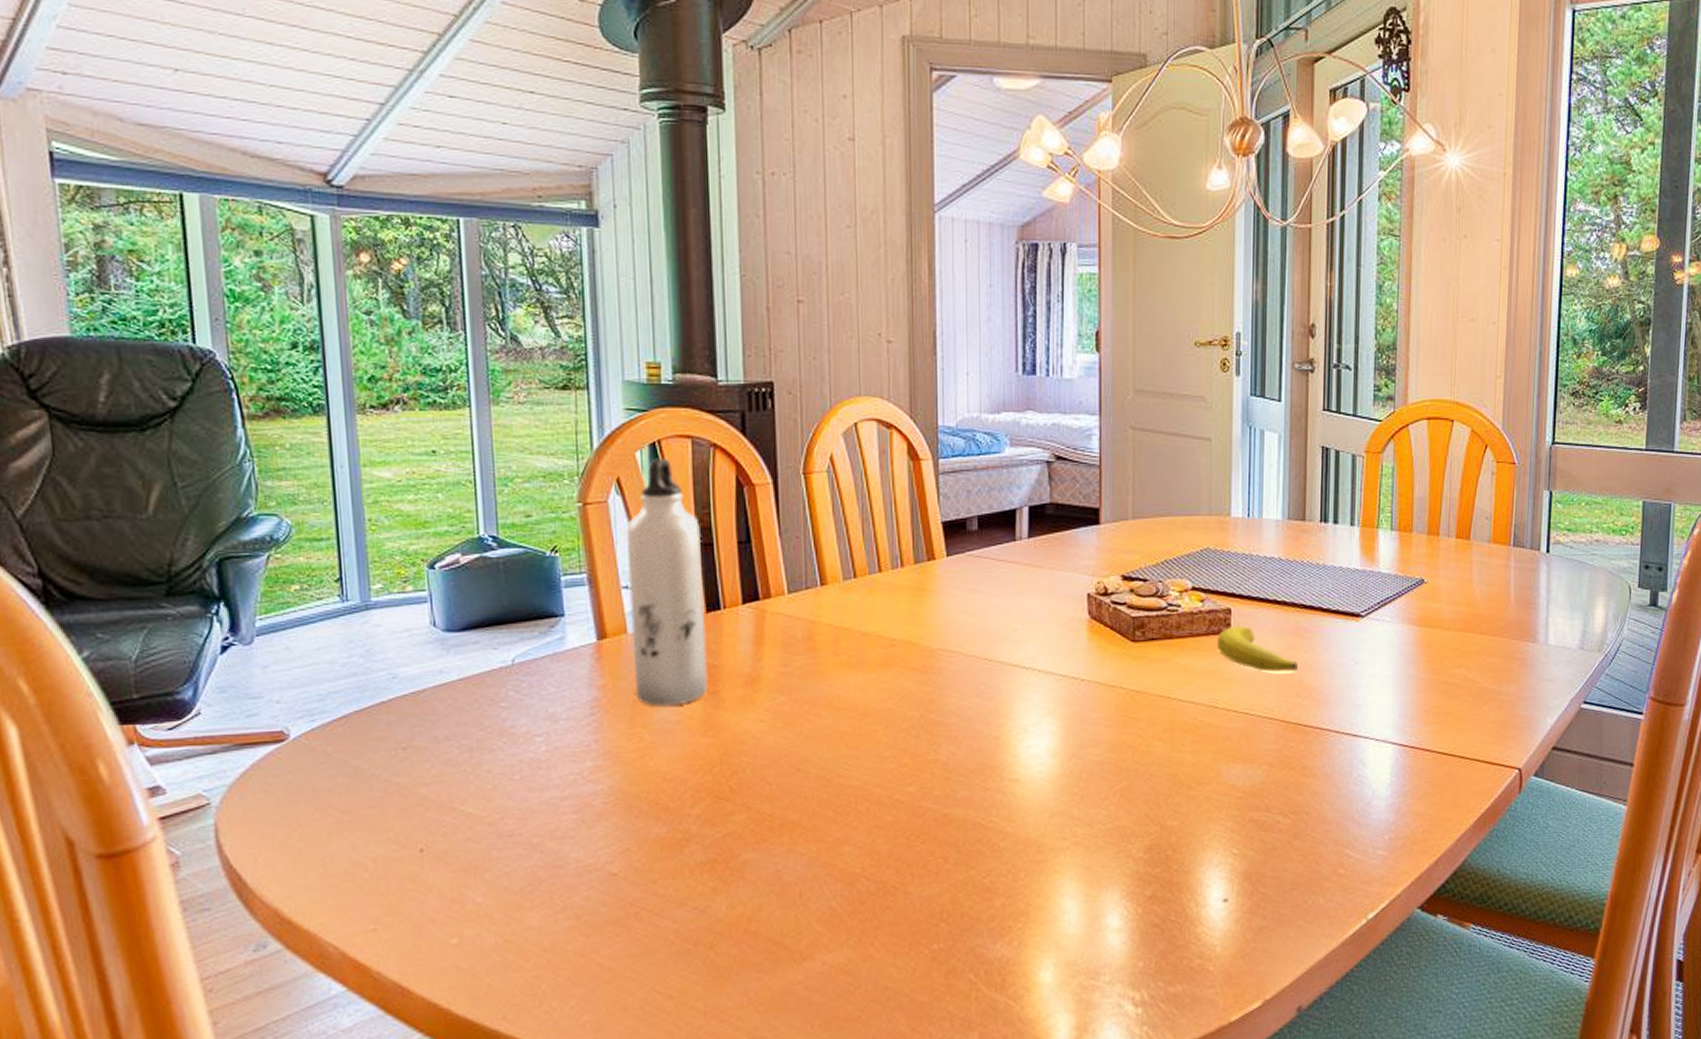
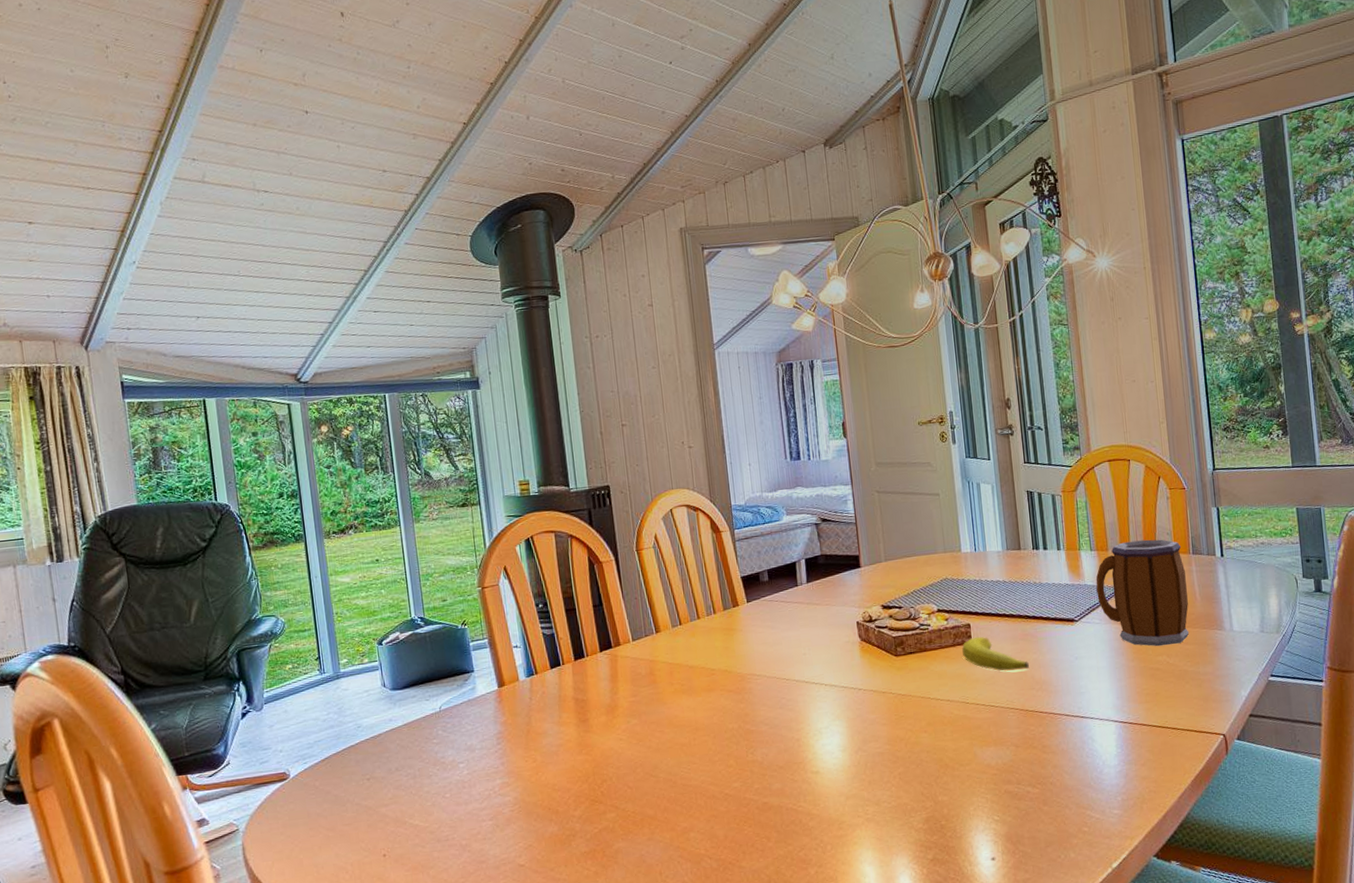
water bottle: present [626,458,708,706] -> none [513,549,580,734]
mug: none [1392,523,1501,657] -> present [1096,539,1190,647]

